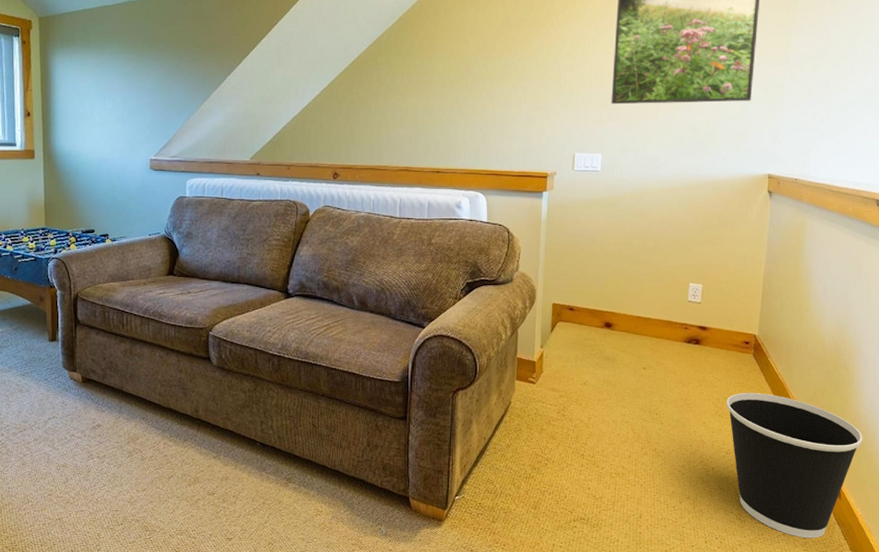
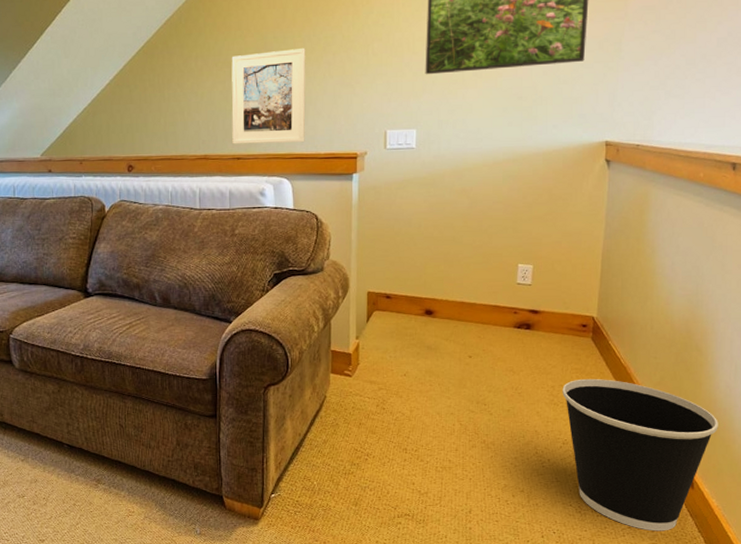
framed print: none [433,72,504,160] -> present [231,47,306,144]

